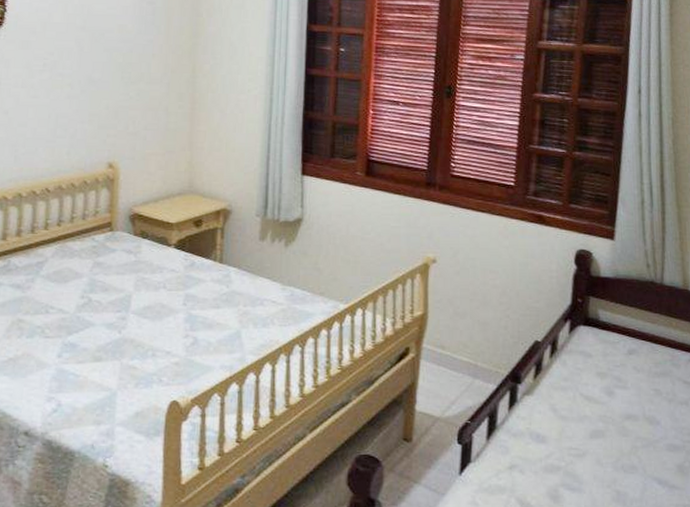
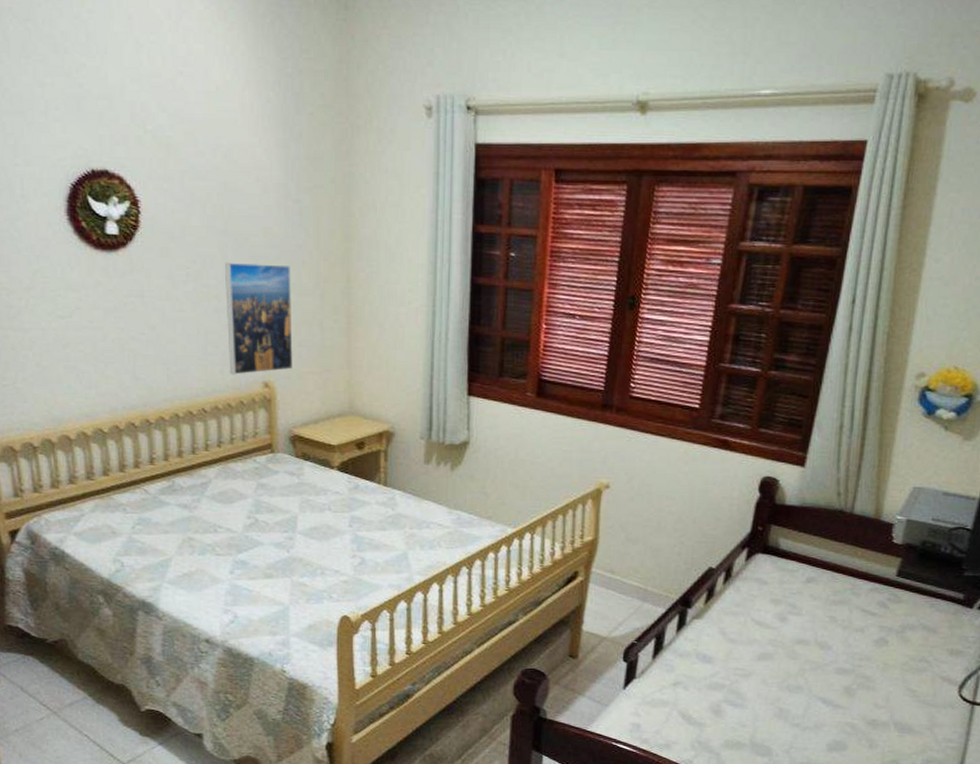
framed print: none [76,54,141,156] -> present [225,262,293,375]

